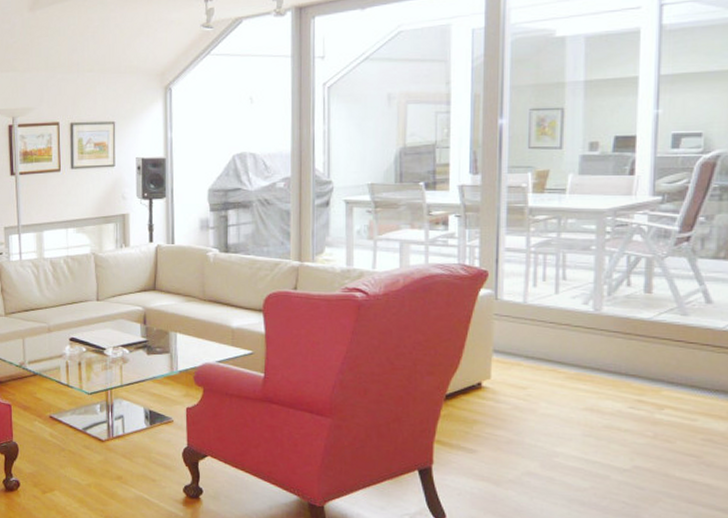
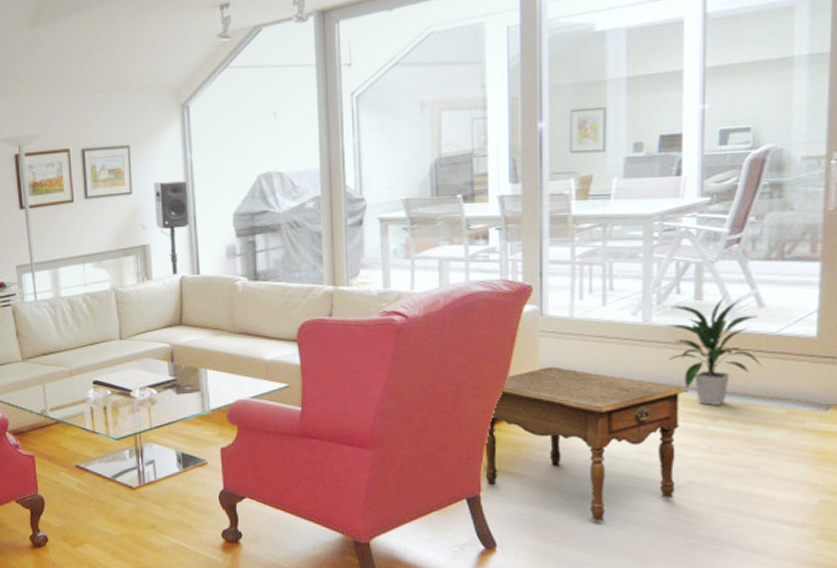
side table: none [437,348,637,500] -> present [484,366,689,522]
indoor plant: none [615,291,710,395] -> present [665,296,763,405]

